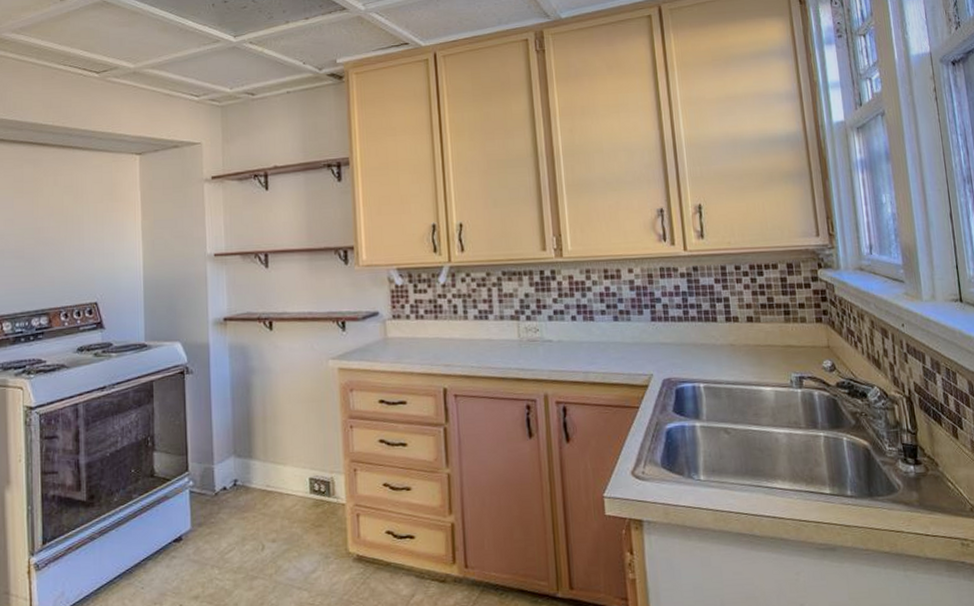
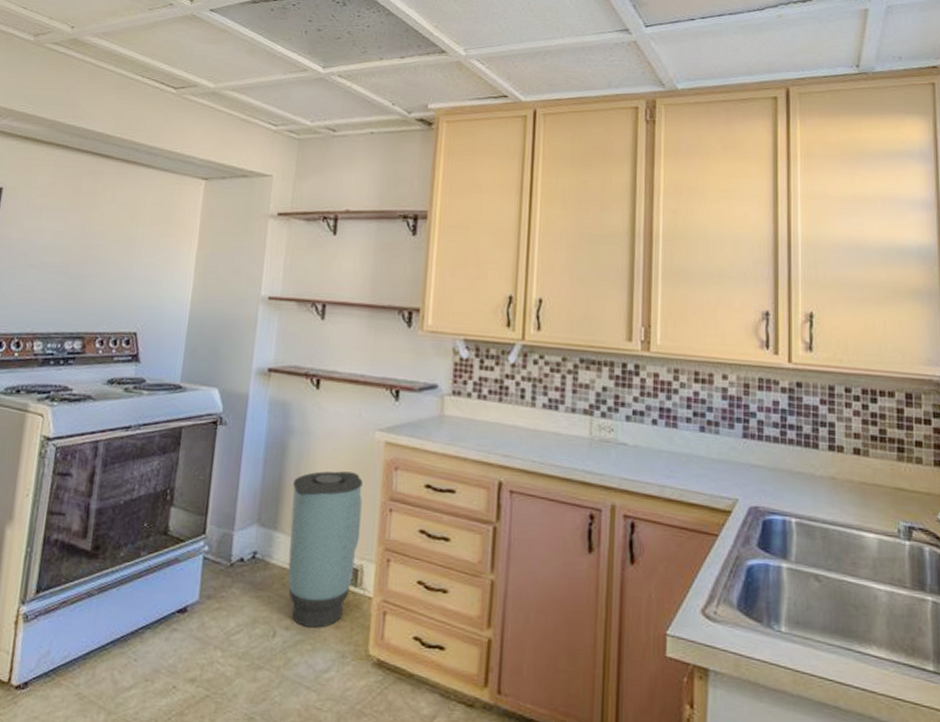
trash can: none [261,398,327,538] -> present [287,471,363,628]

